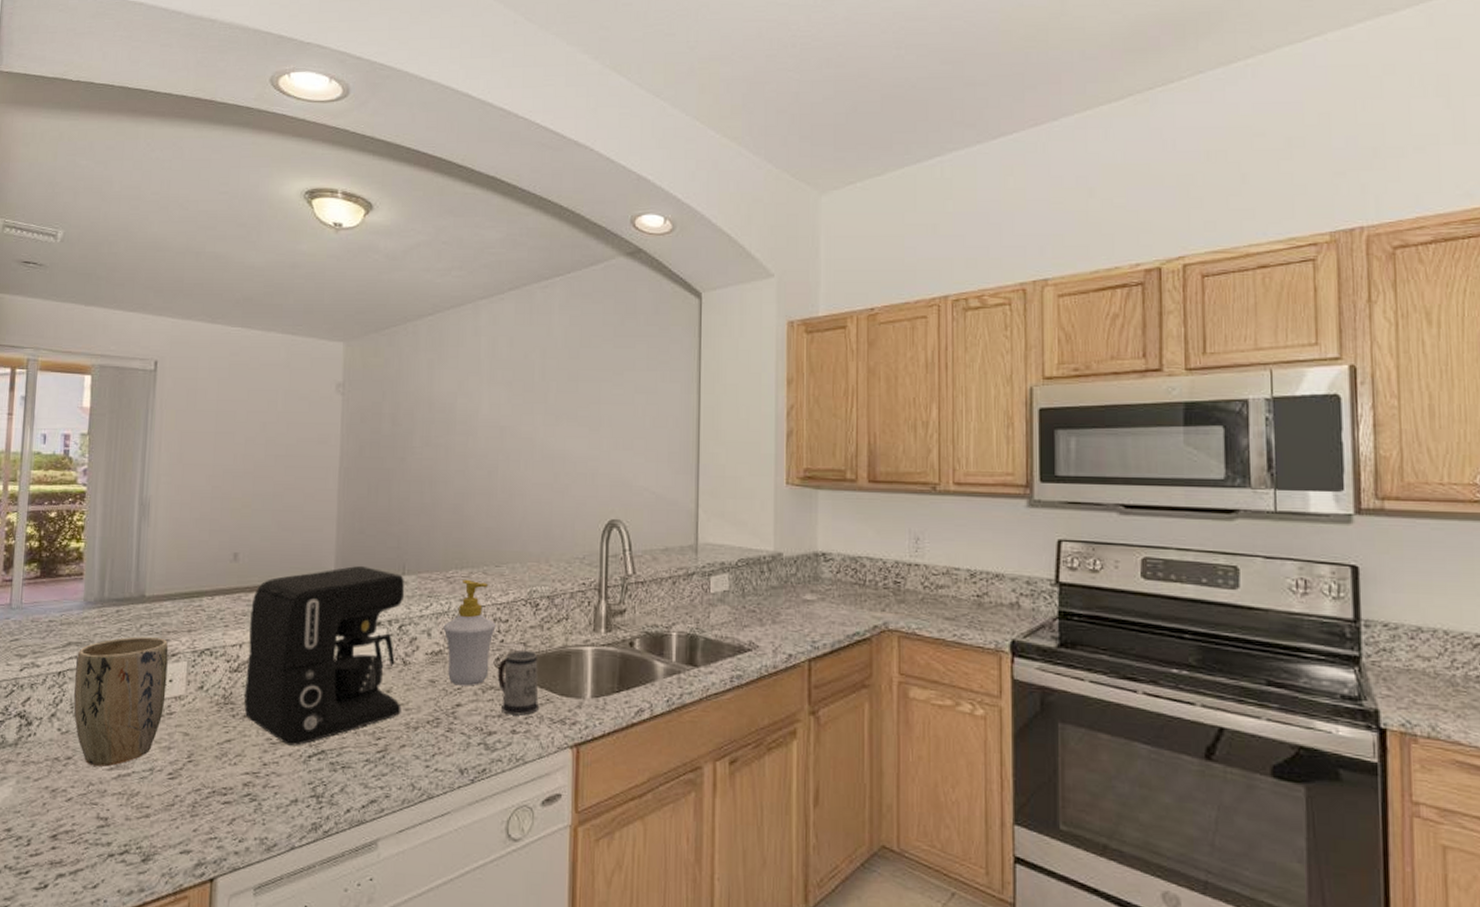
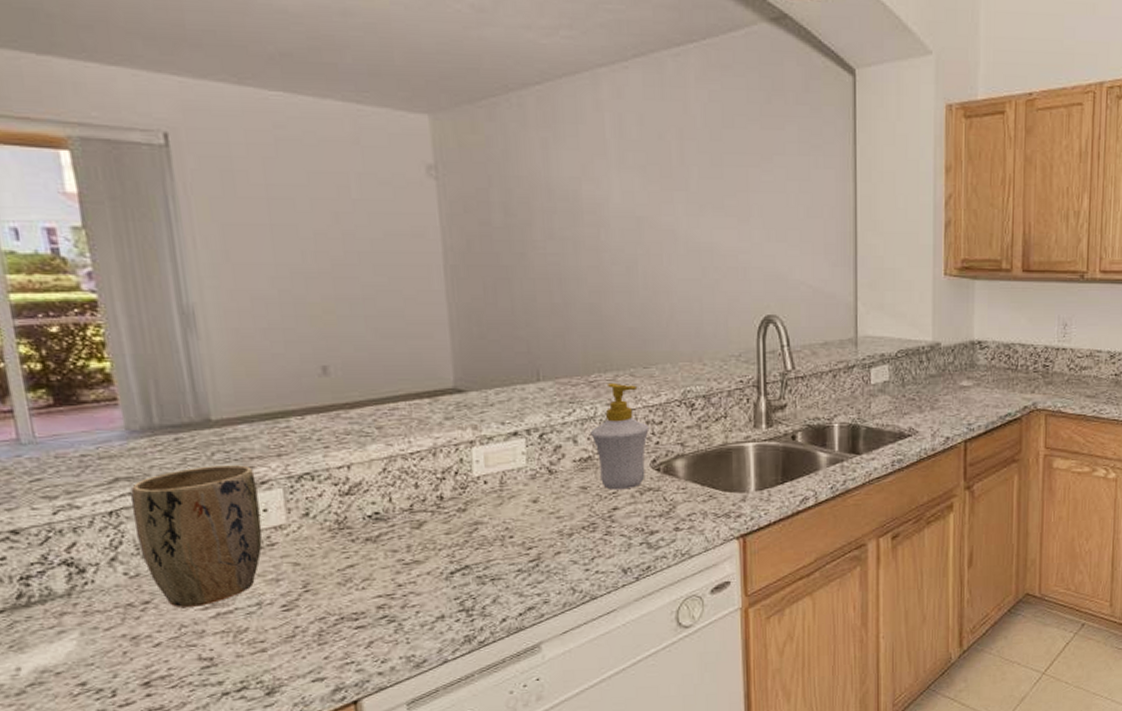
coffee maker: present [244,565,405,746] -> none [355,373,552,564]
mug: present [497,649,540,716] -> none [654,450,703,514]

